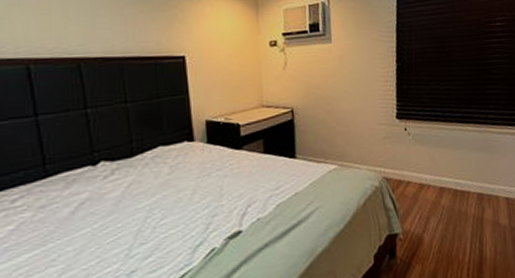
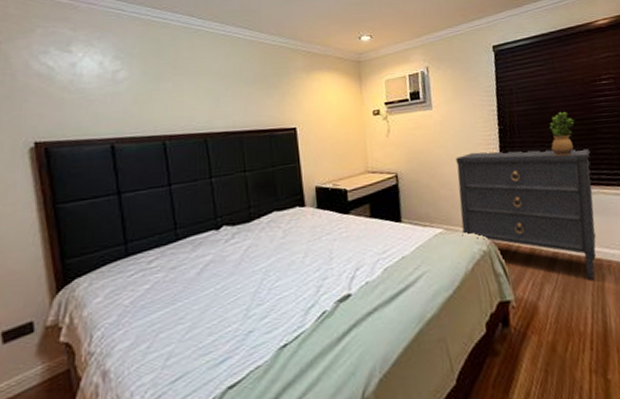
dresser: none [353,88,481,213] -> present [455,148,597,280]
potted plant: none [445,51,468,96] -> present [549,111,575,156]

